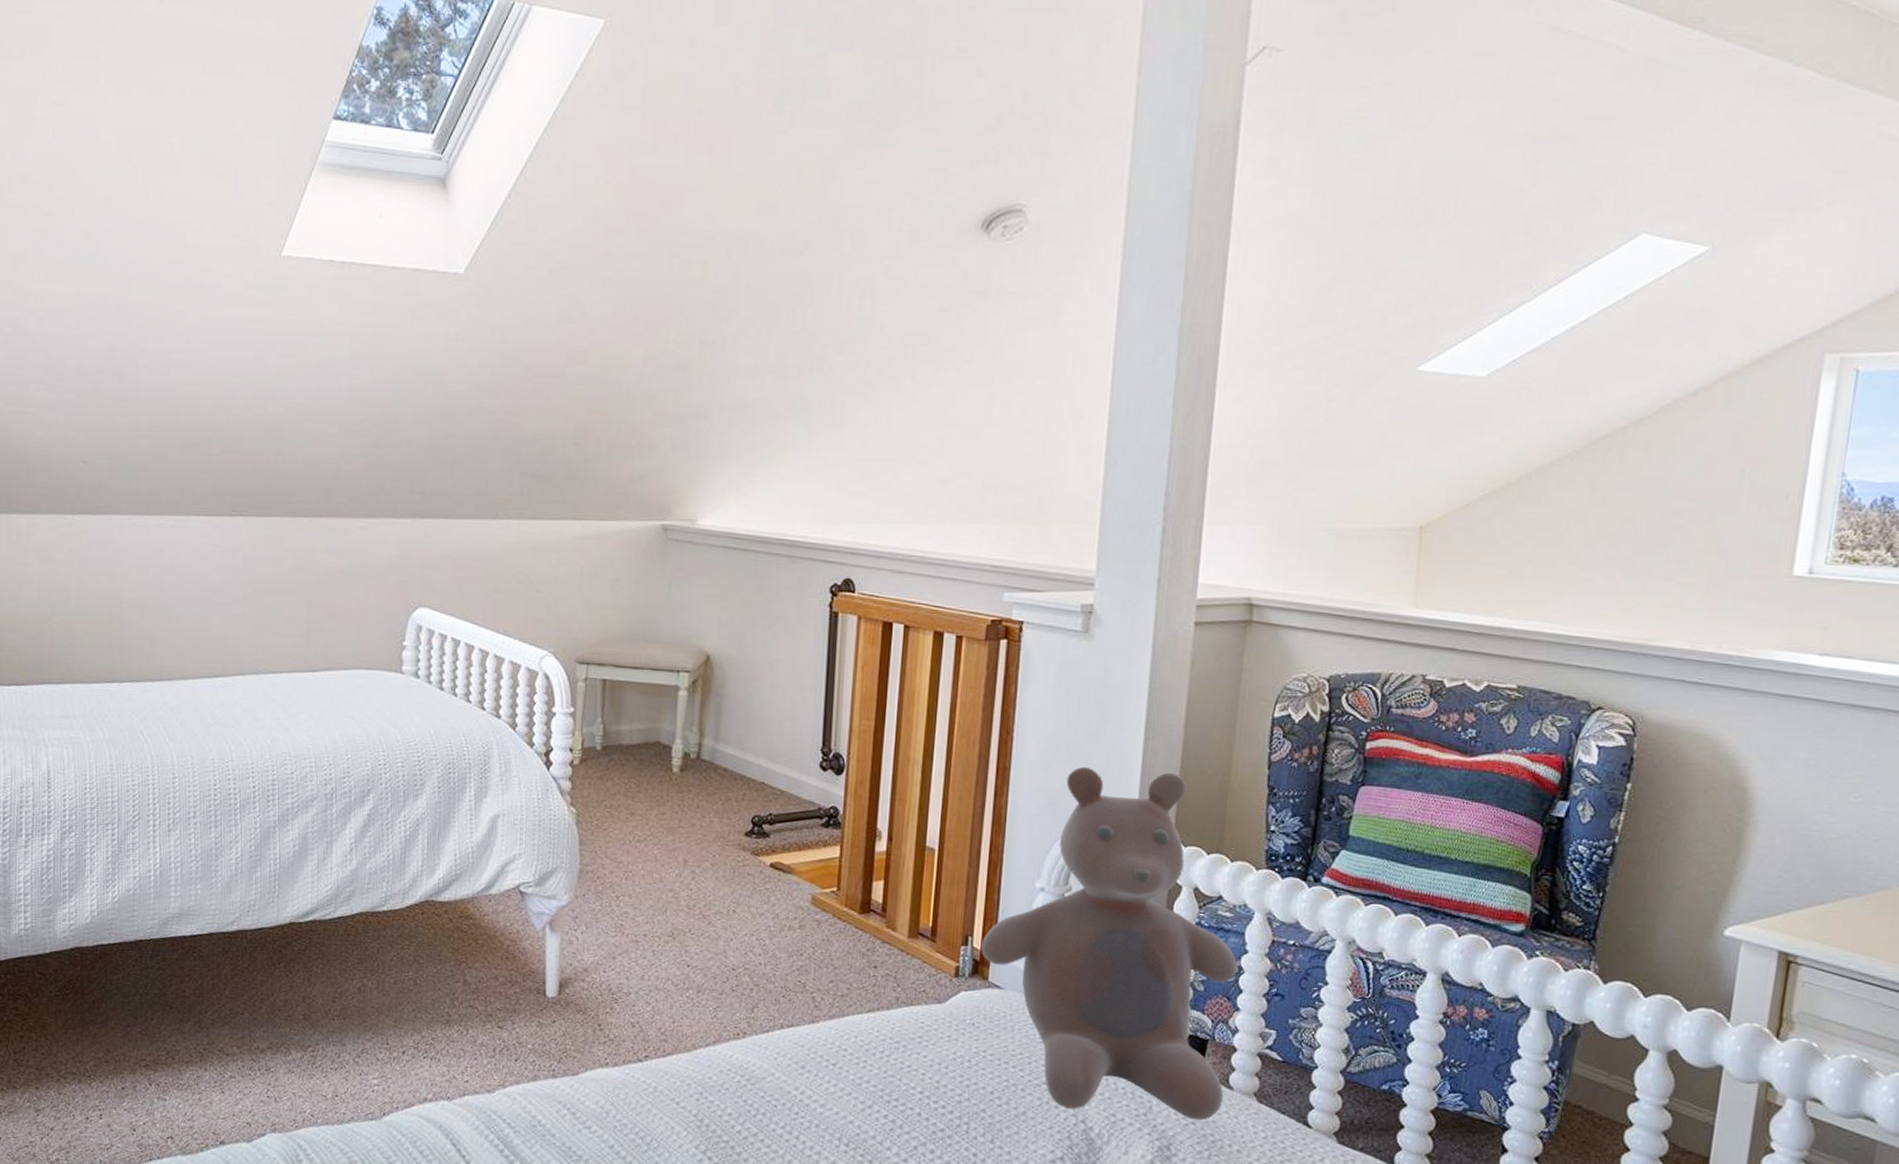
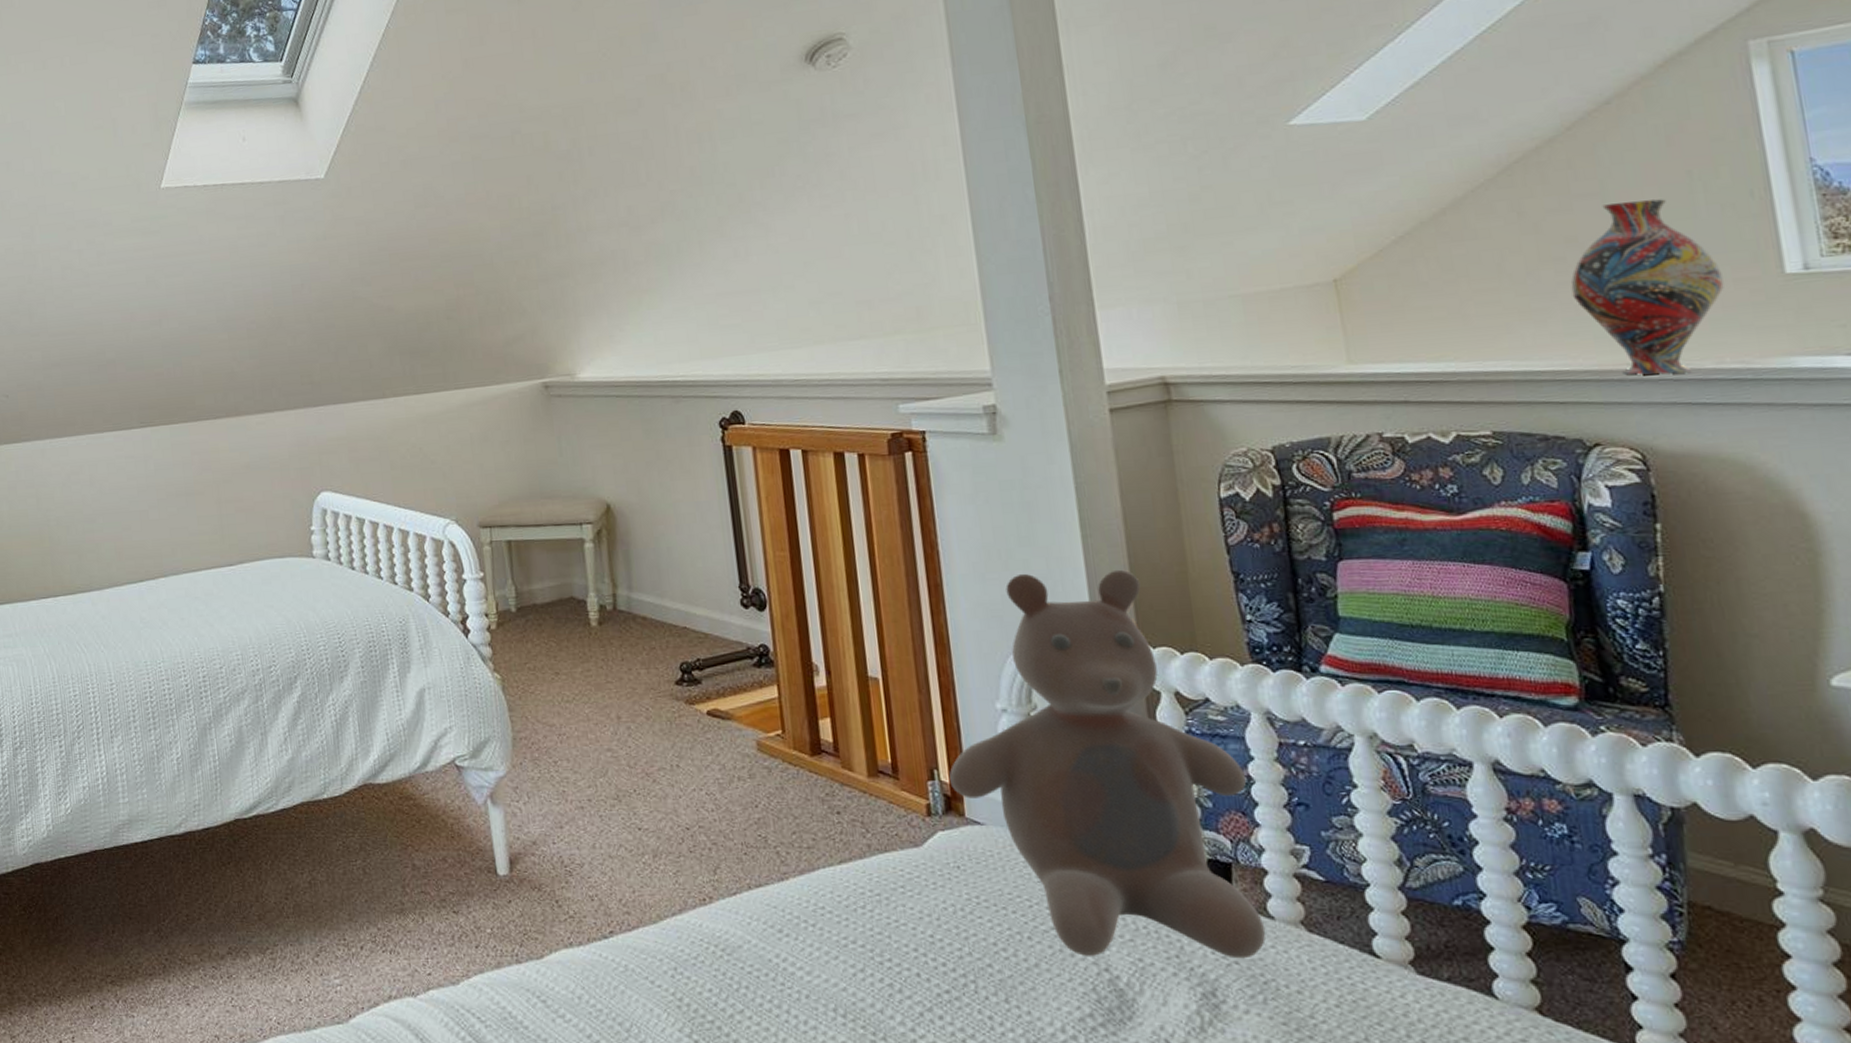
vase: none [1616,490,1743,654] -> present [1570,199,1724,375]

